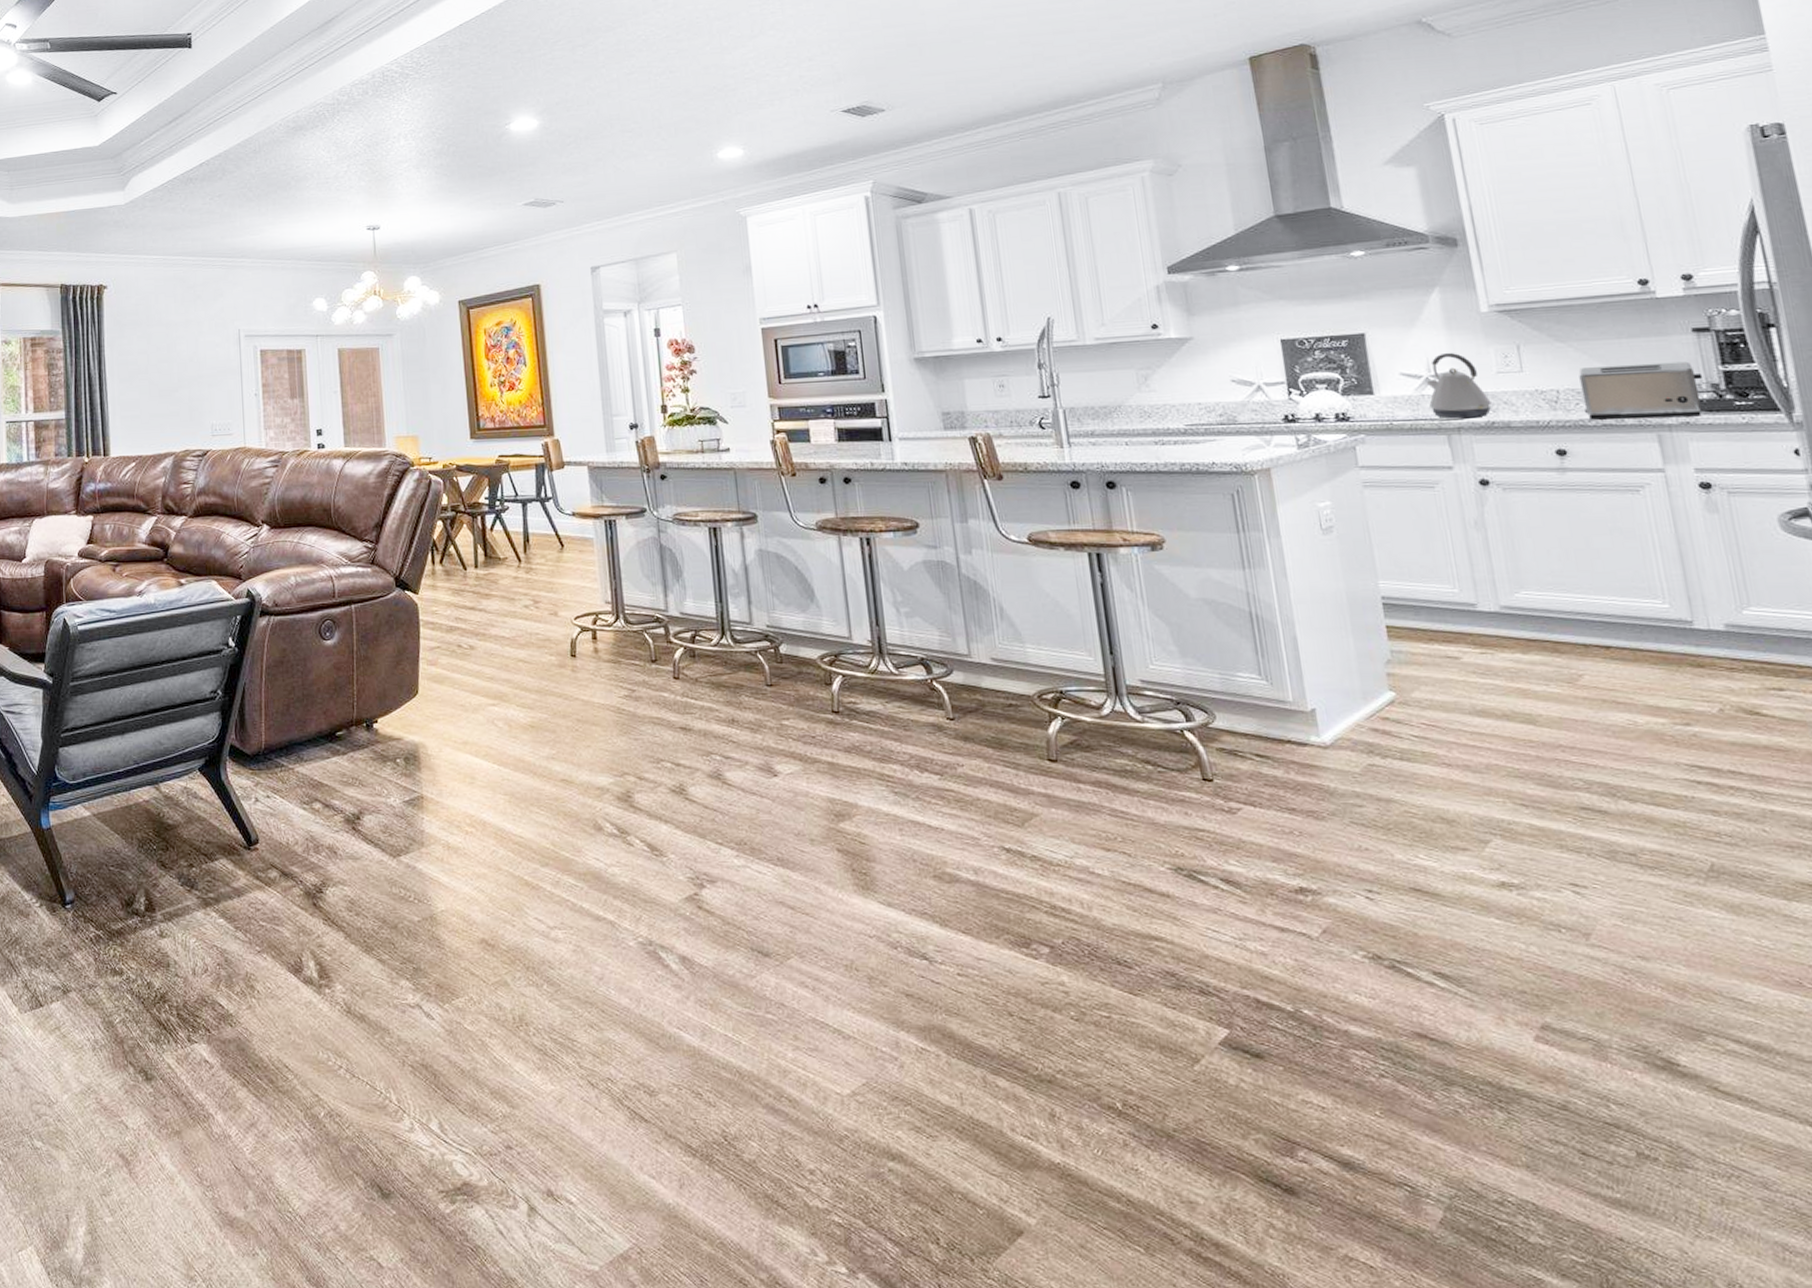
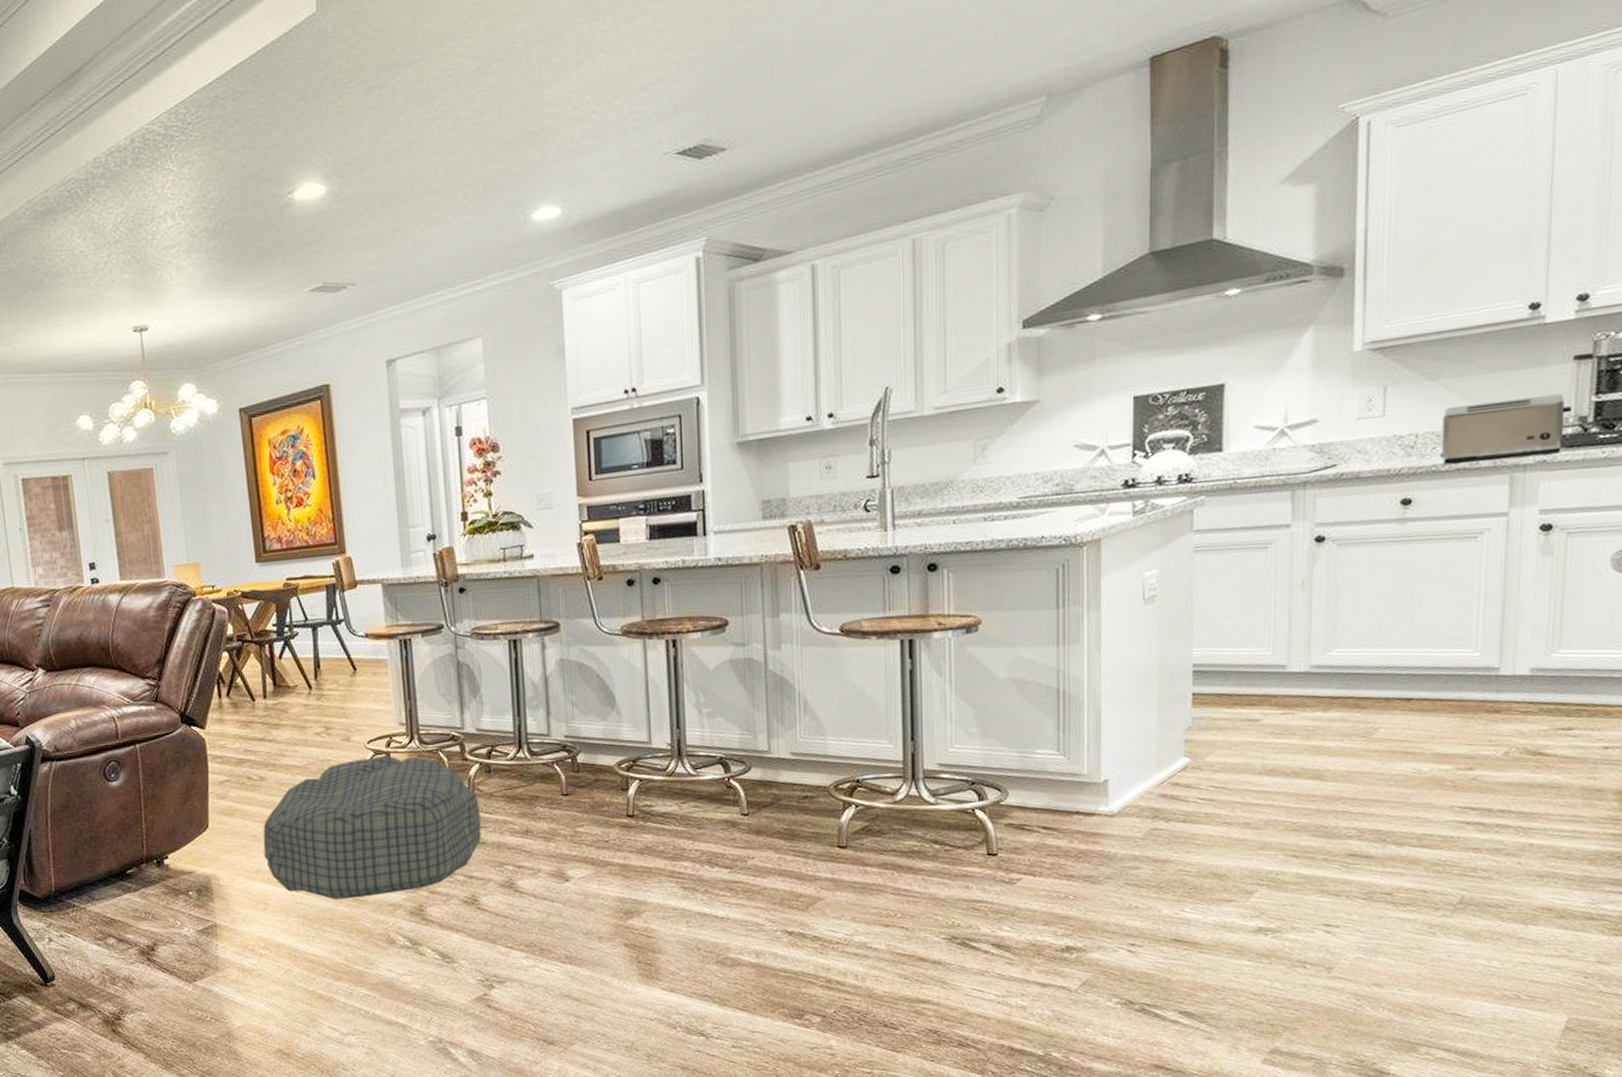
dog bed: none [471,633,688,778] -> present [263,755,482,900]
kettle: present [1426,352,1492,419] -> none [1279,399,1345,473]

